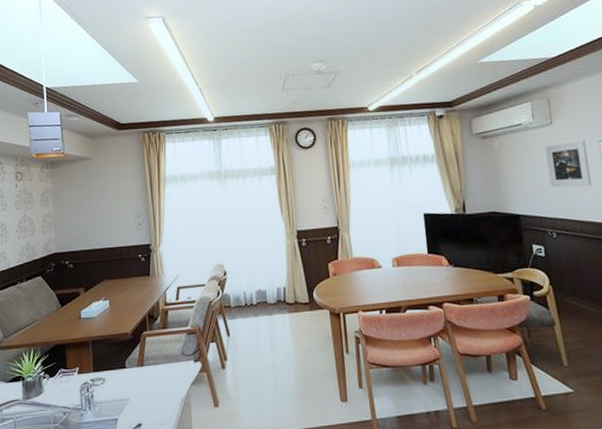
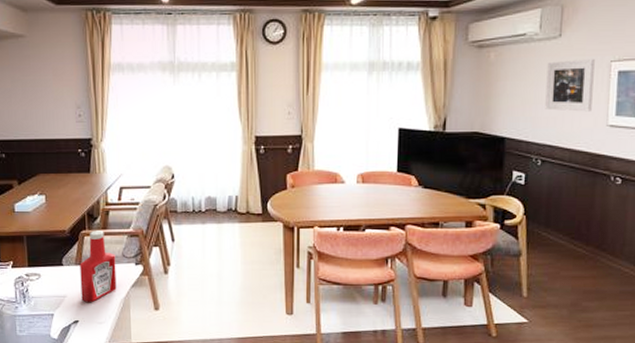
ketchup bottle: none [142,330,178,405] -> present [80,230,117,303]

